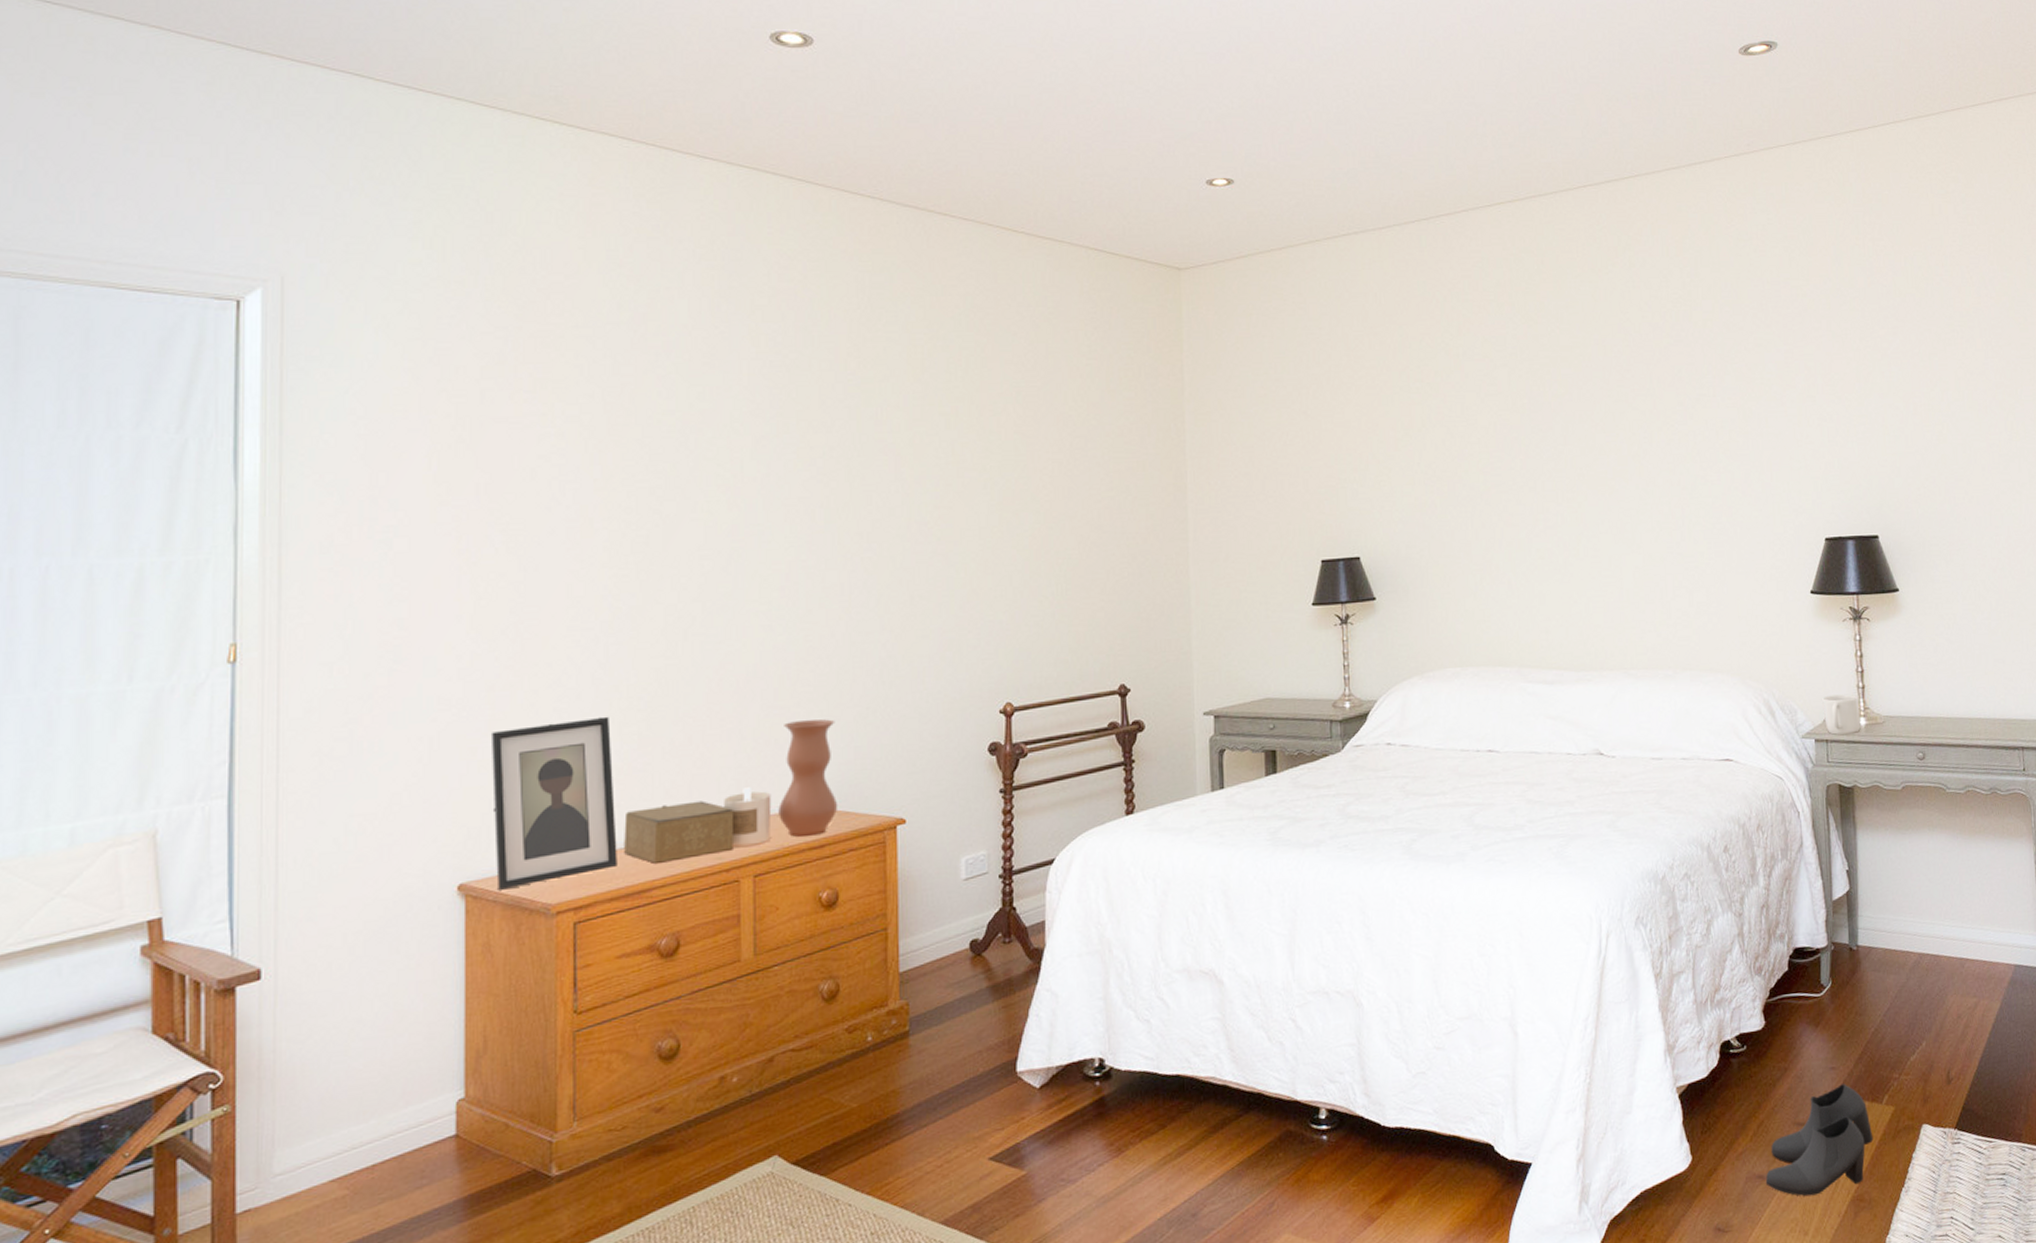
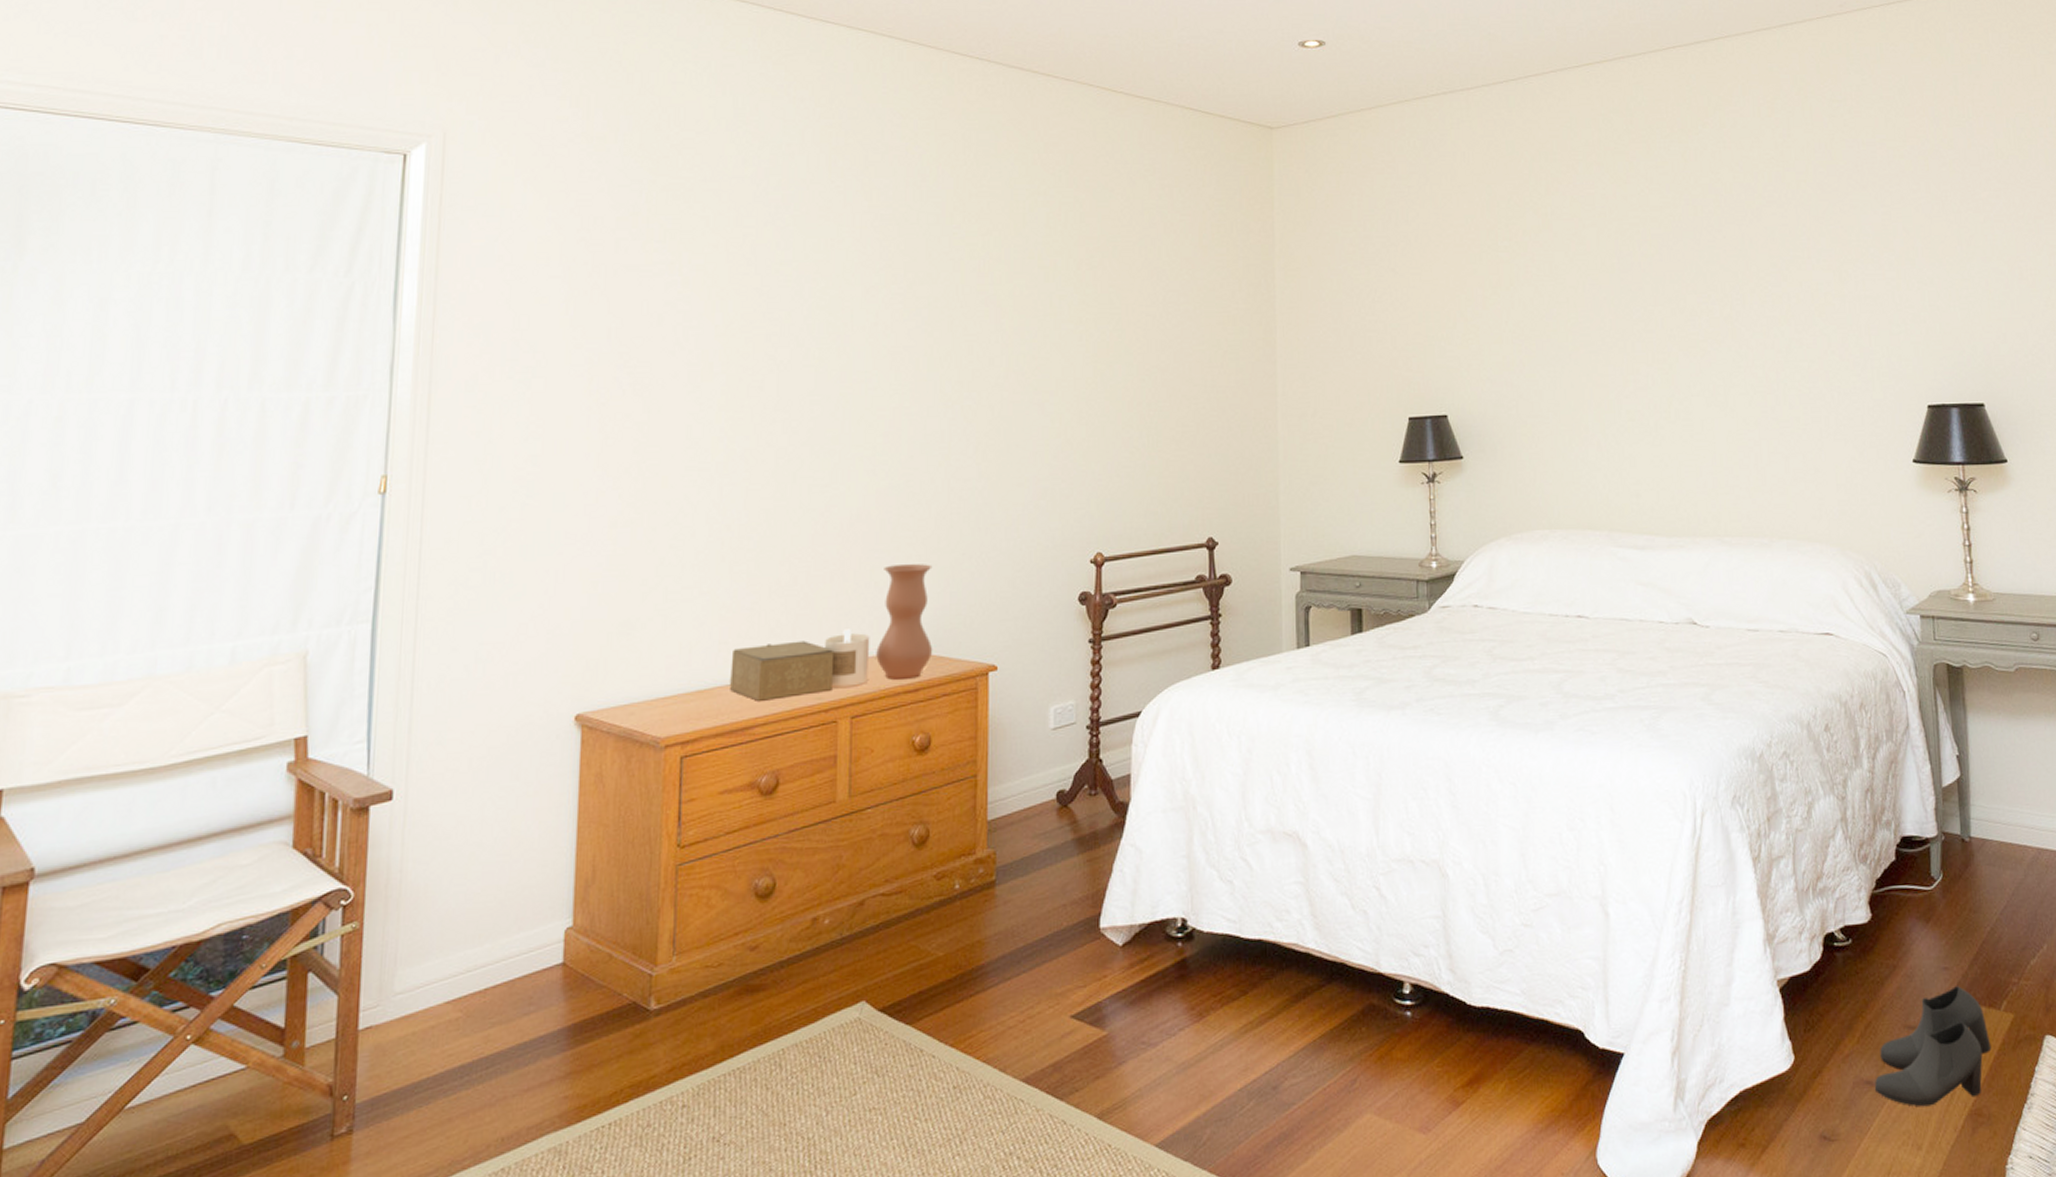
picture frame: present [490,716,617,890] -> none [611,555,724,722]
mug: present [1822,694,1861,736] -> none [1927,568,1969,612]

